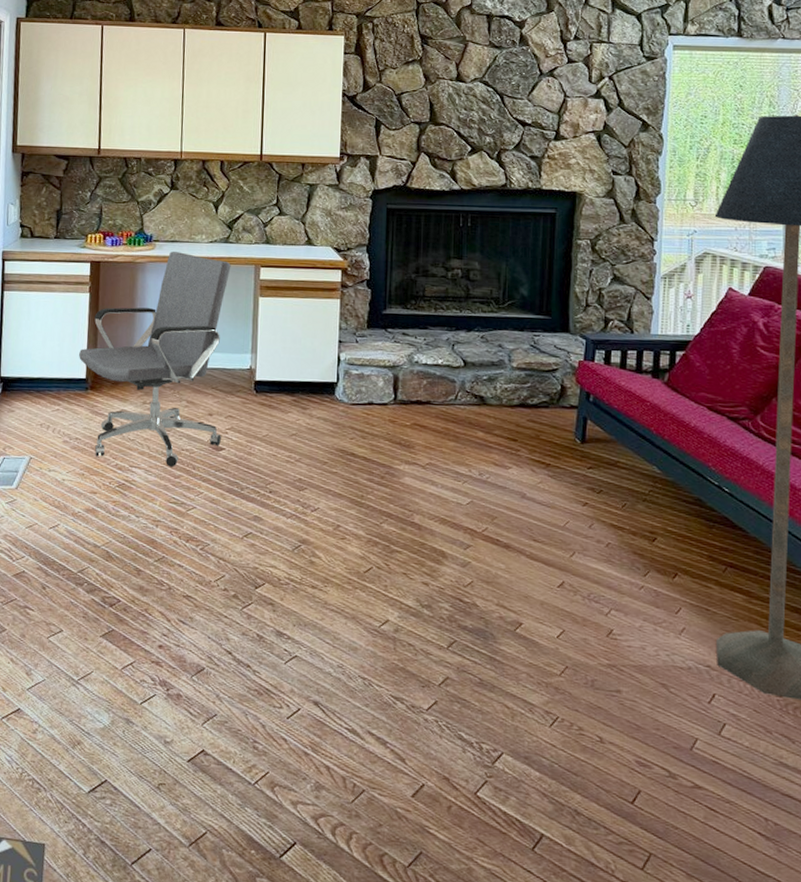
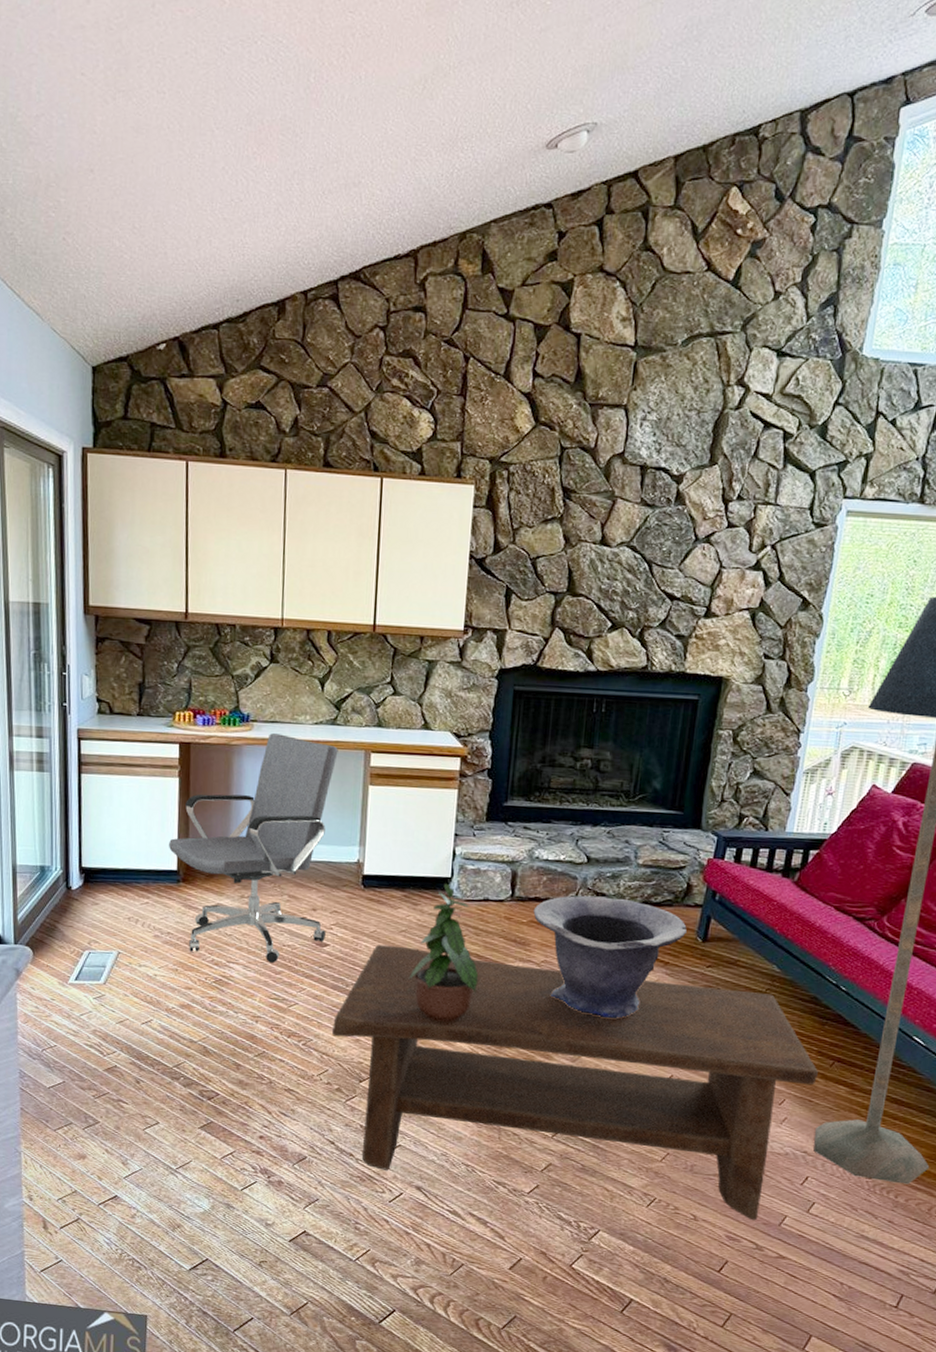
coffee table: none [229,448,711,744] -> present [332,944,818,1221]
potted plant: none [301,387,367,526] -> present [409,883,479,1022]
decorative bowl: none [416,398,565,522] -> present [533,895,687,1019]

